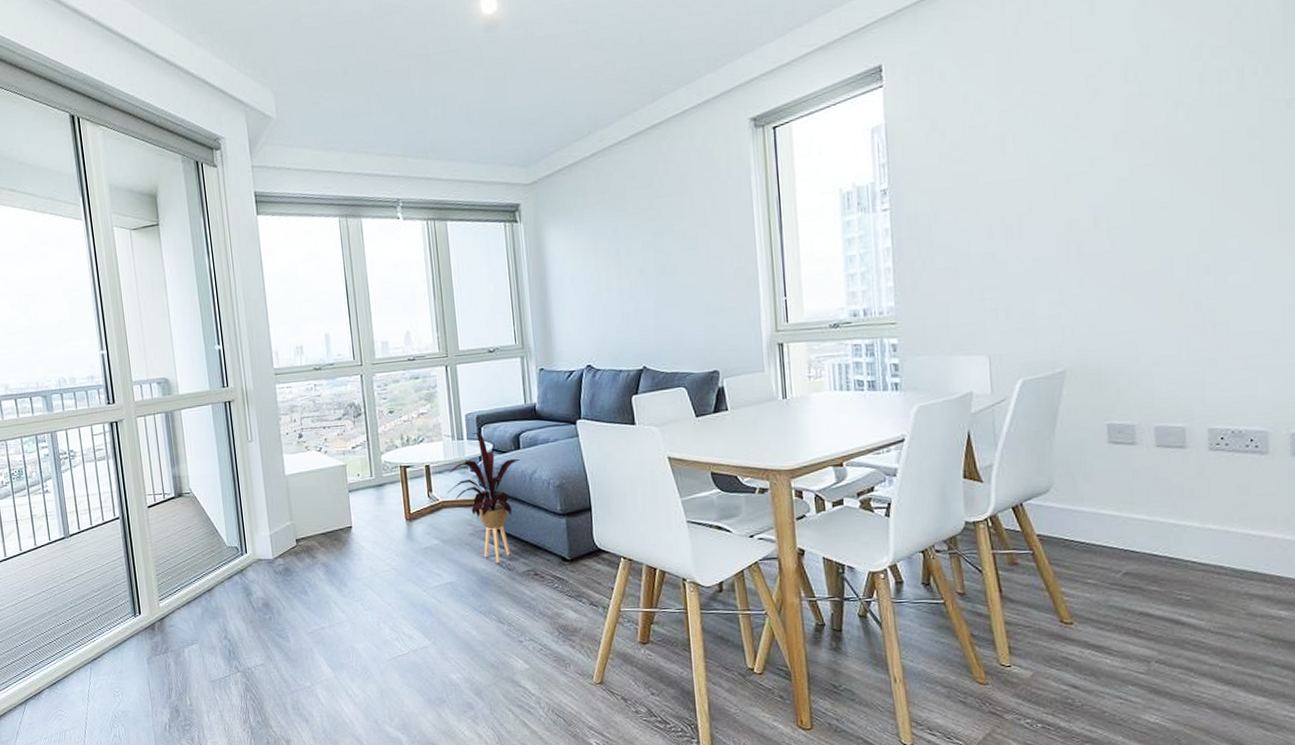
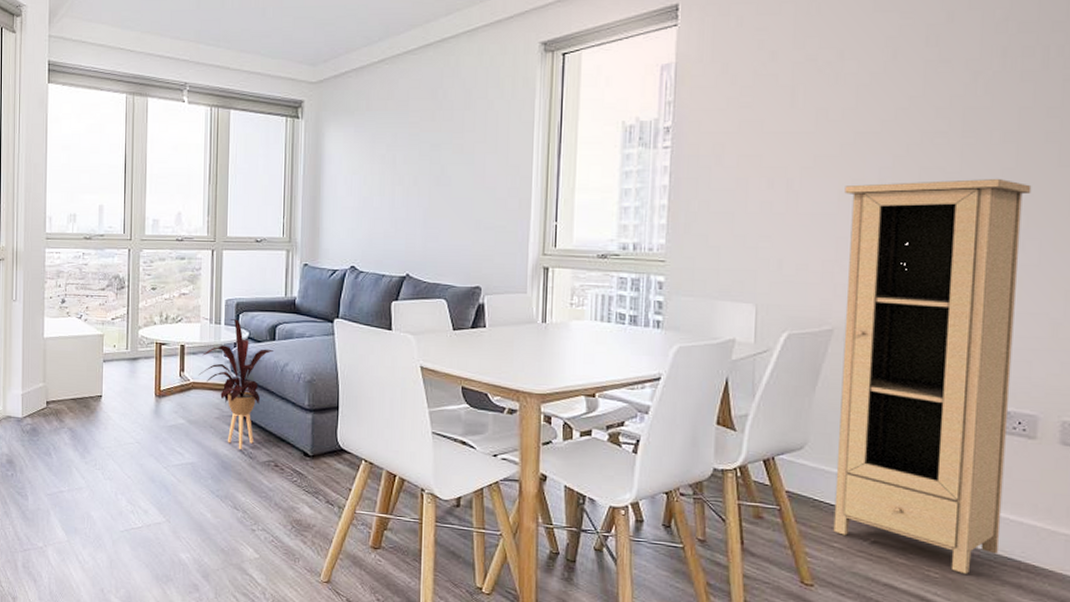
cupboard: none [1062,204,1245,593] -> present [833,179,1032,574]

